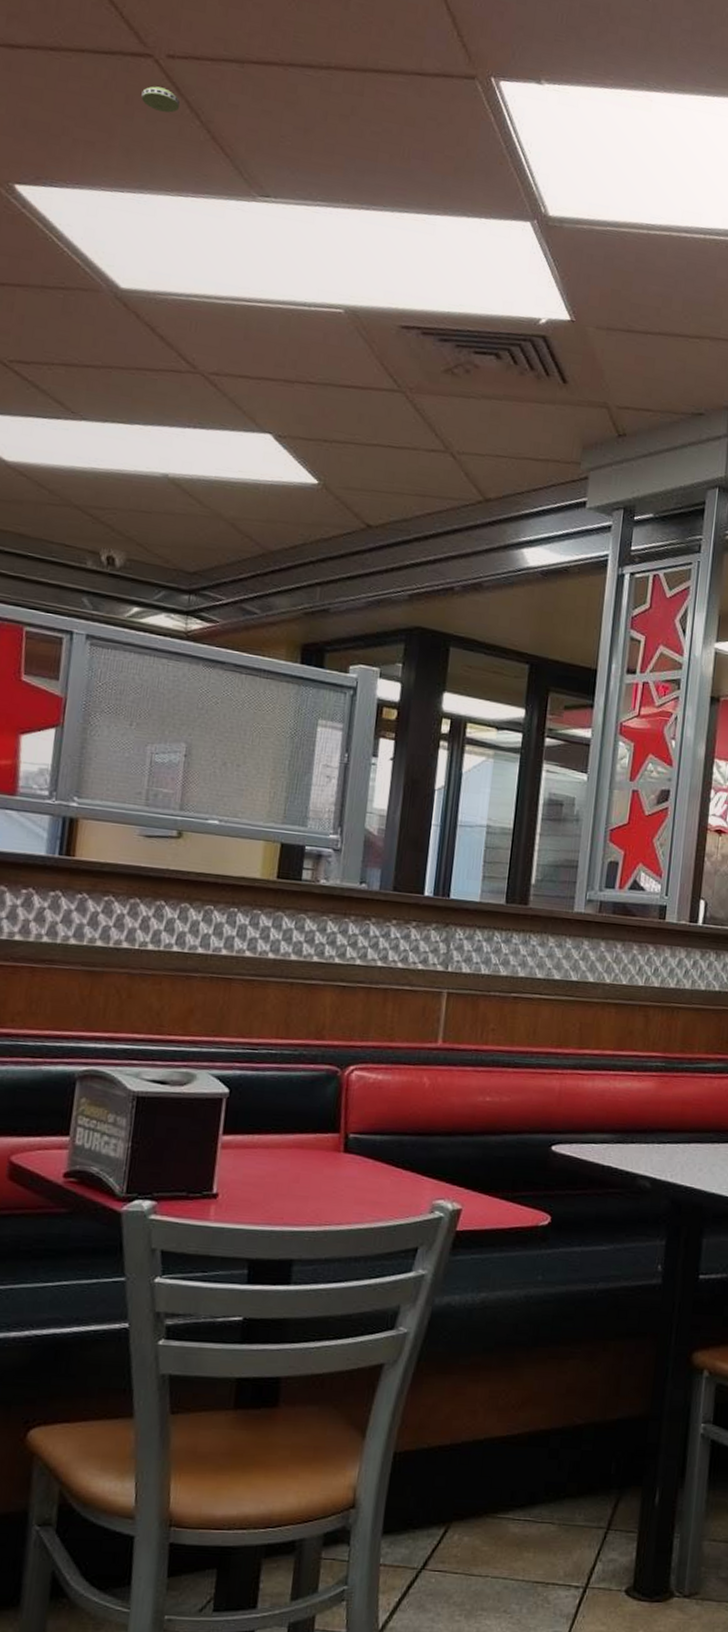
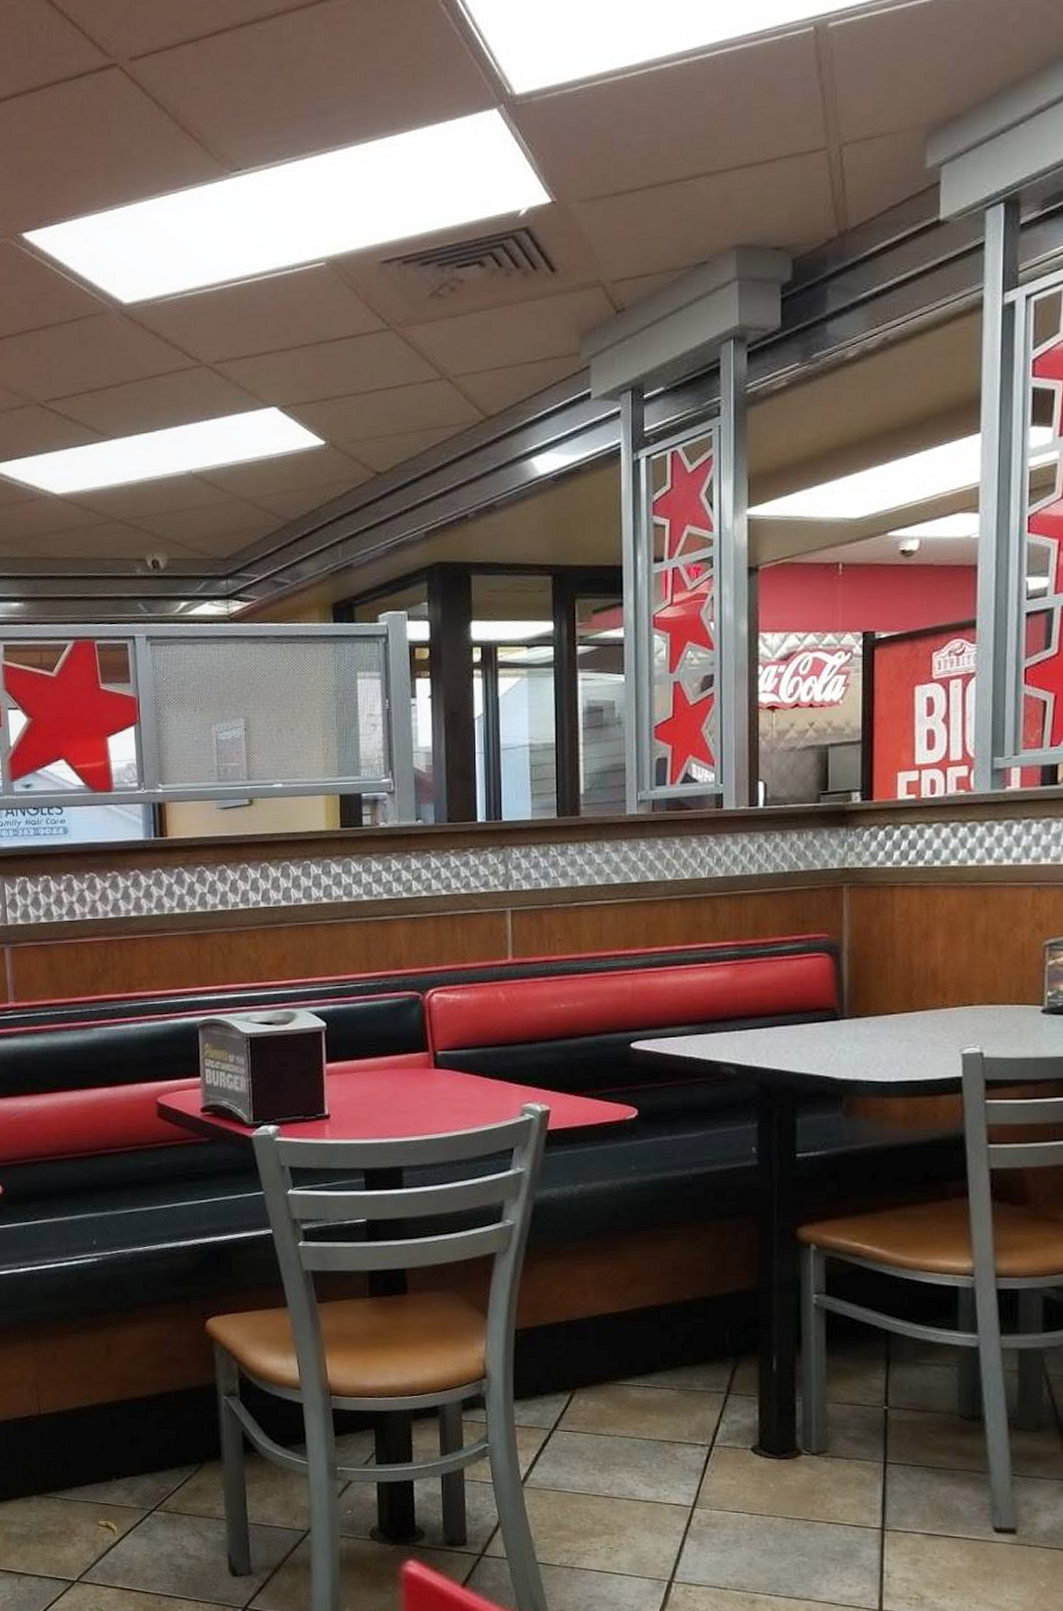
smoke detector: present [141,86,180,113] -> none [113,93,149,118]

